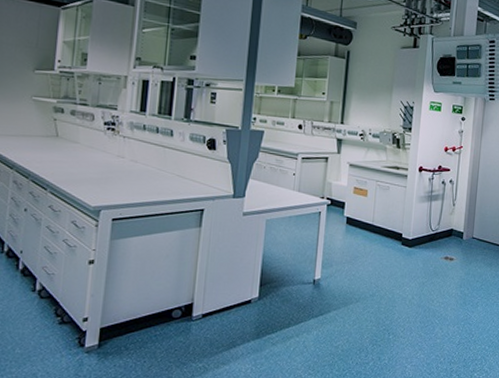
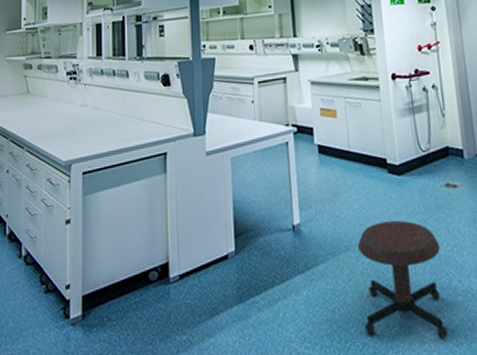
stool: none [360,281,431,370] -> present [357,220,448,340]

